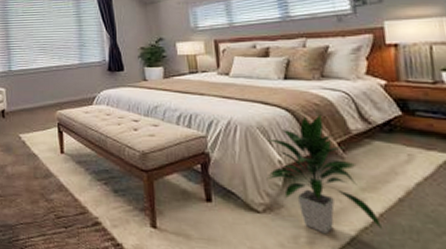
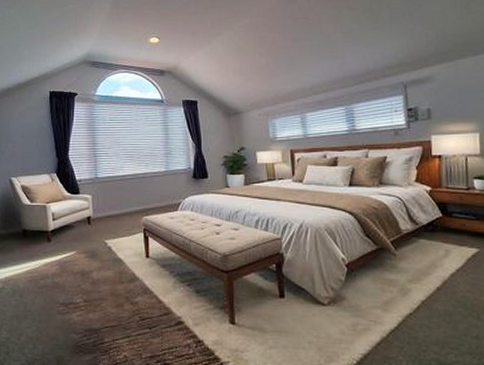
indoor plant: present [266,115,383,234] -> none [331,217,424,320]

